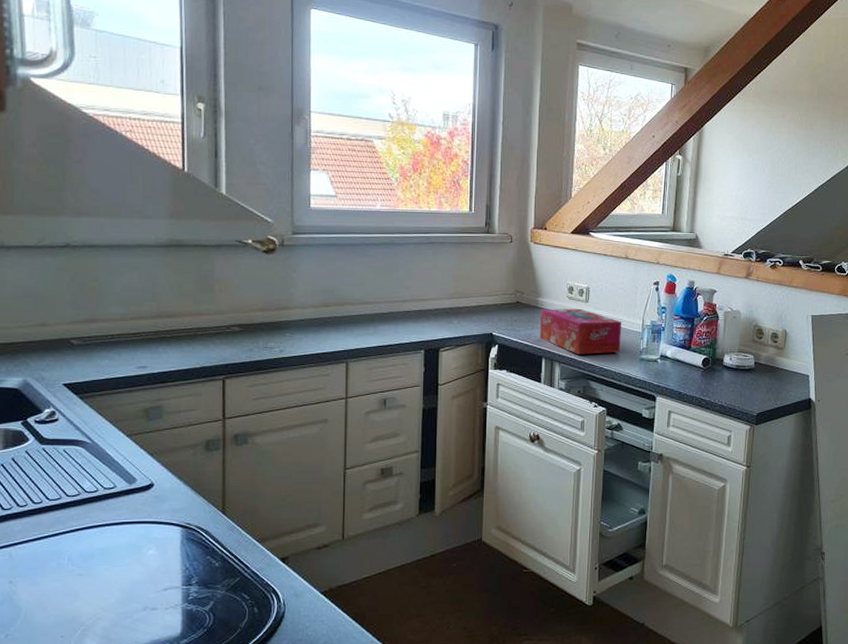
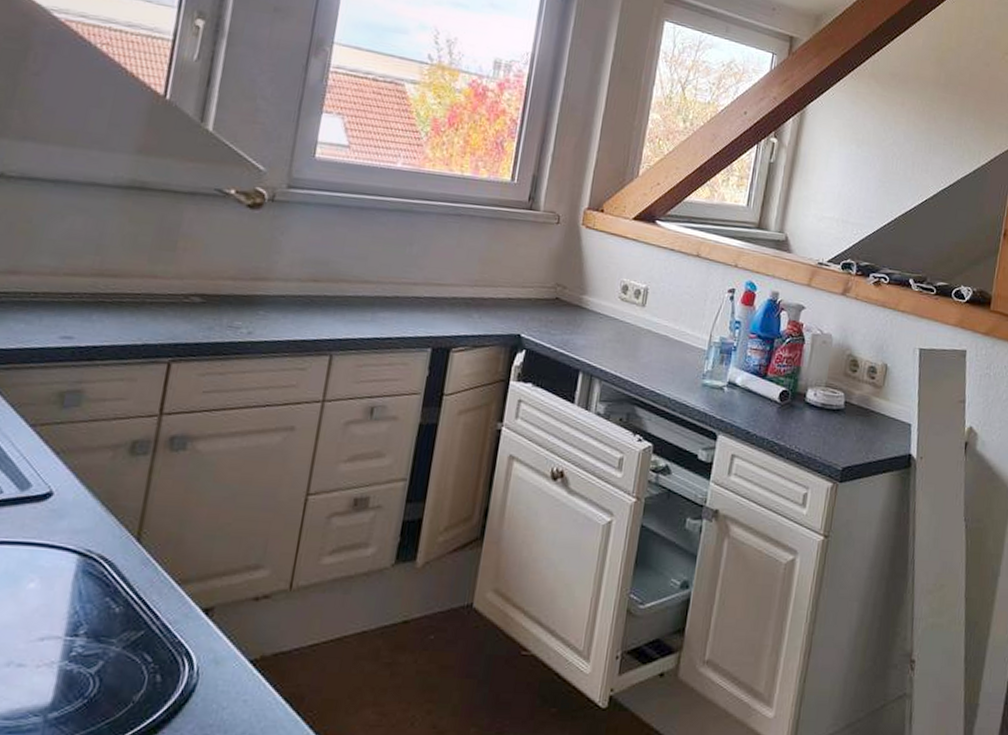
tissue box: present [539,309,621,355] -> none [578,310,684,374]

